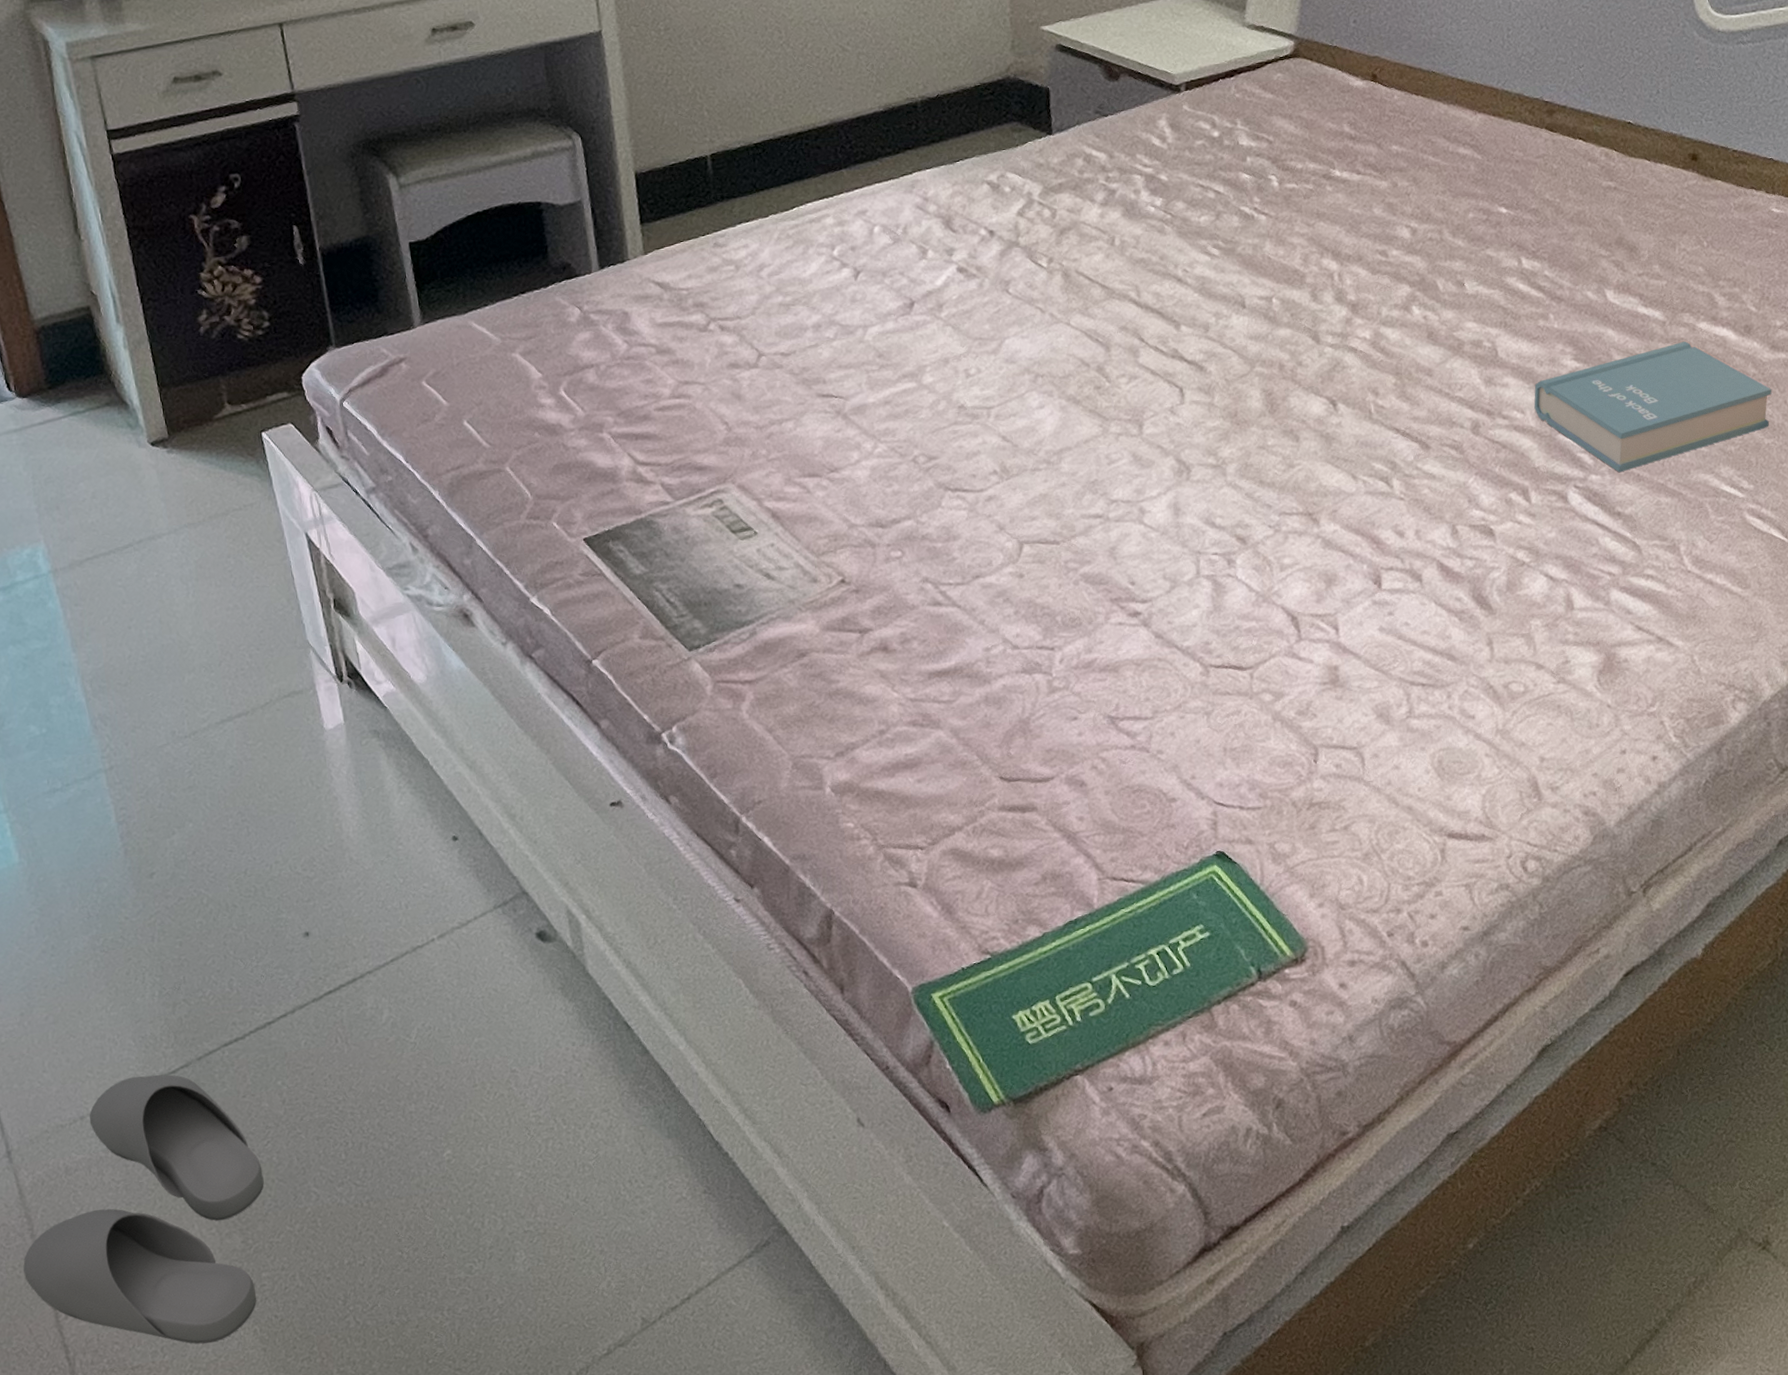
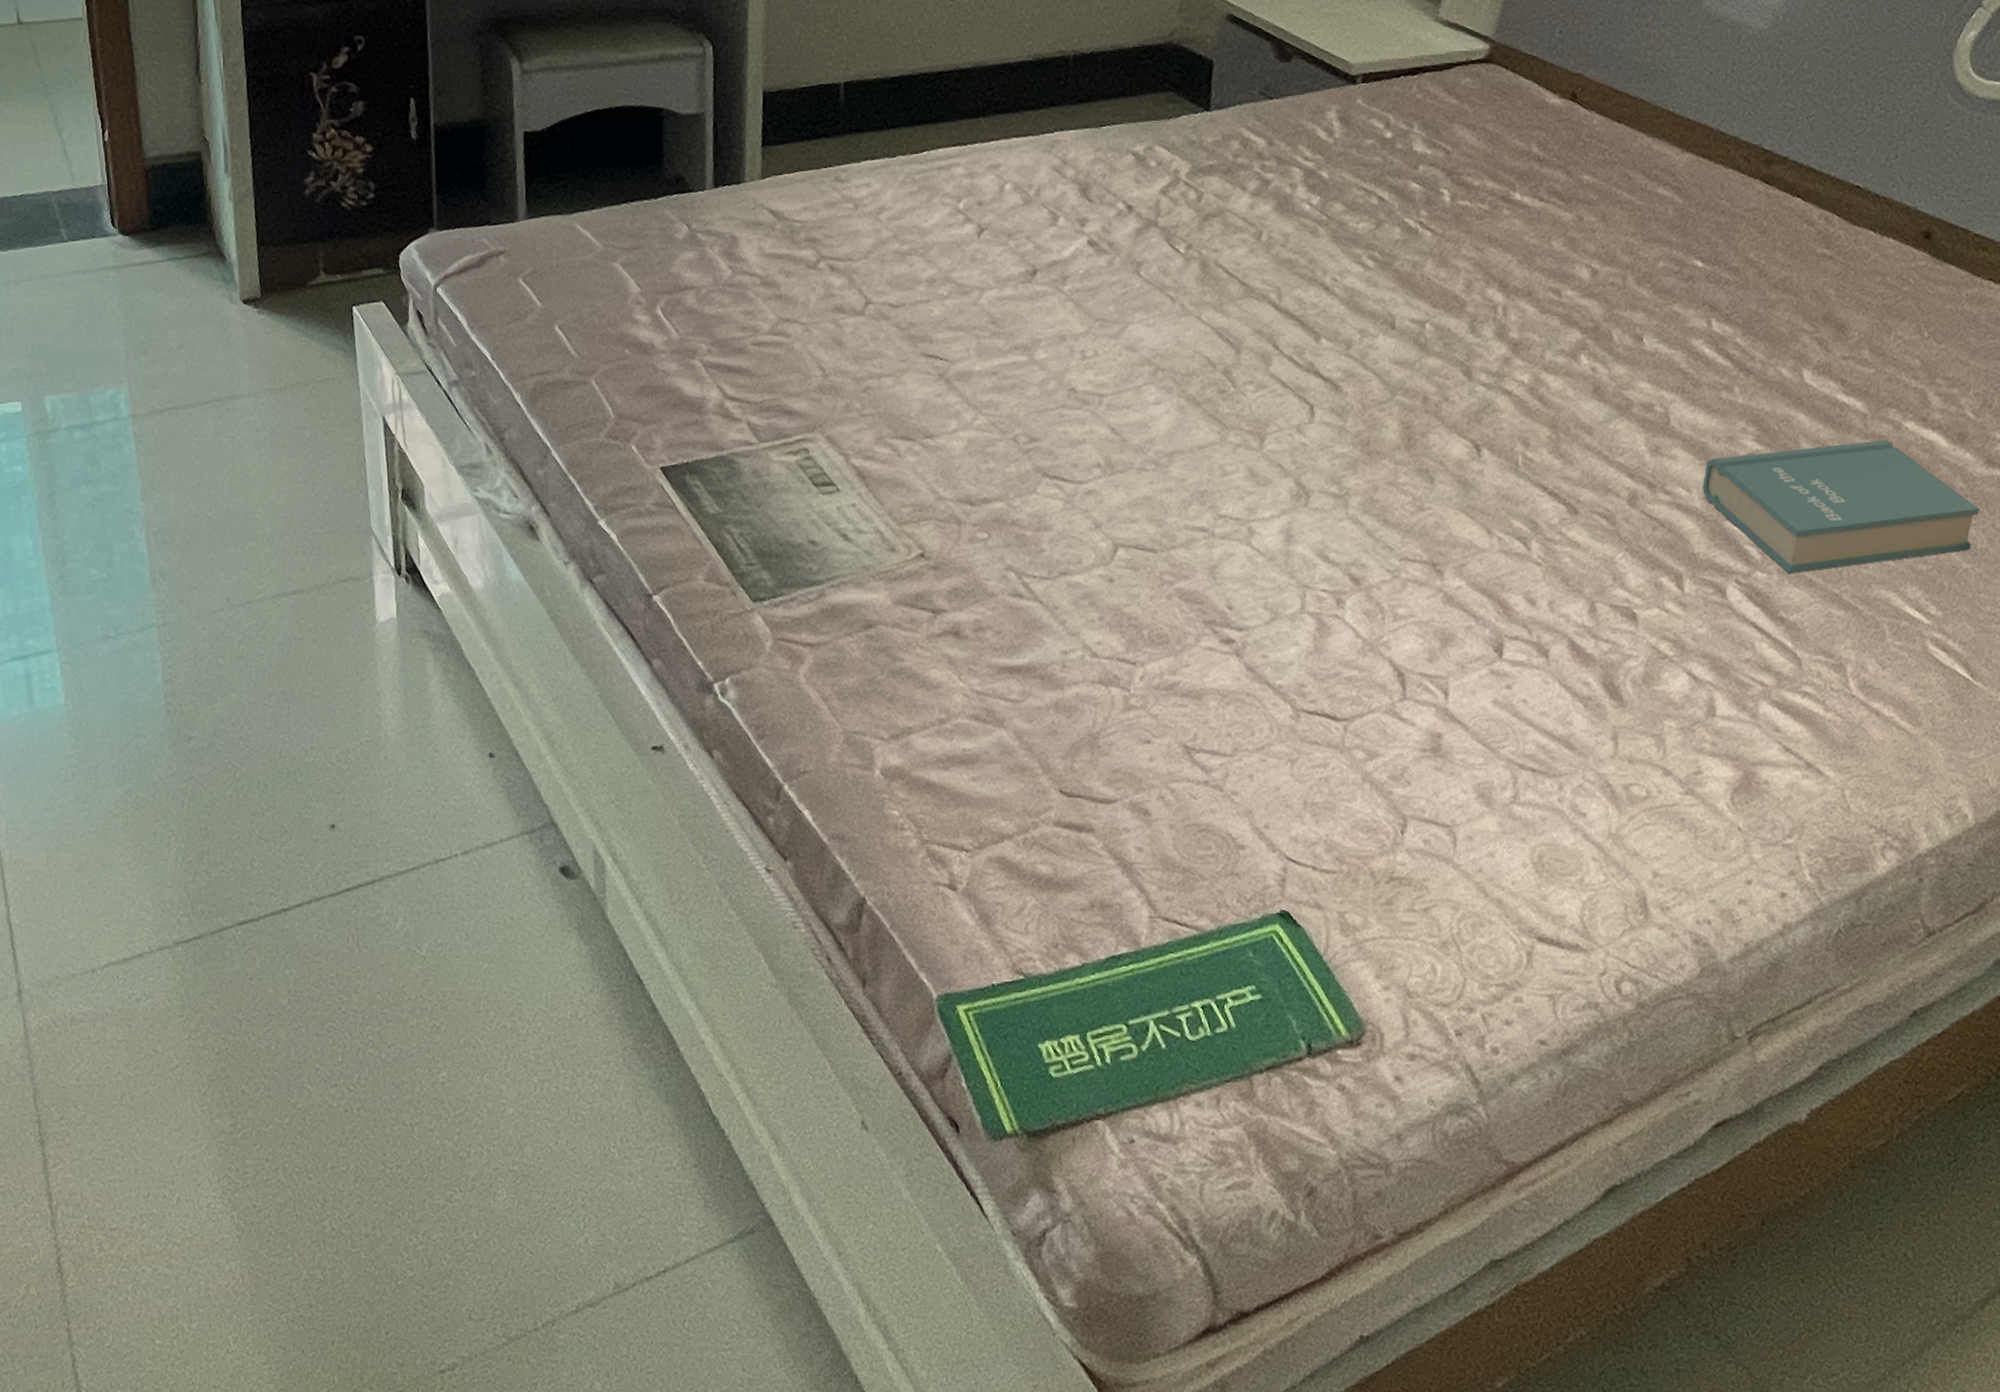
slippers: present [23,1074,264,1344] -> none [20,939,260,1220]

